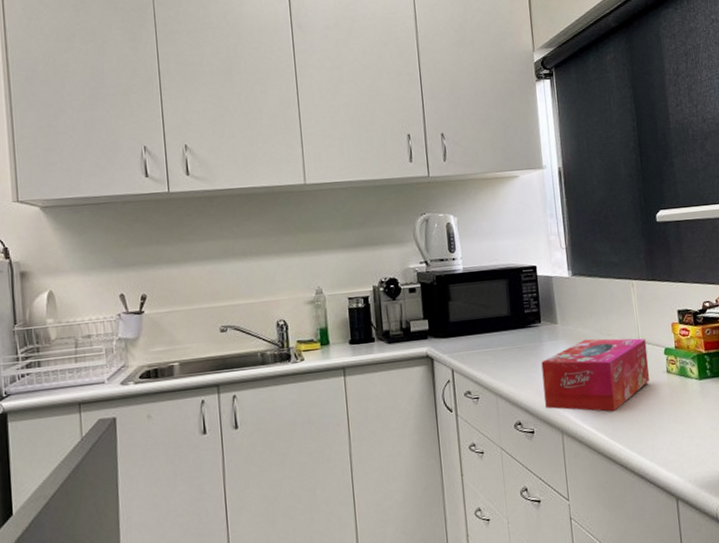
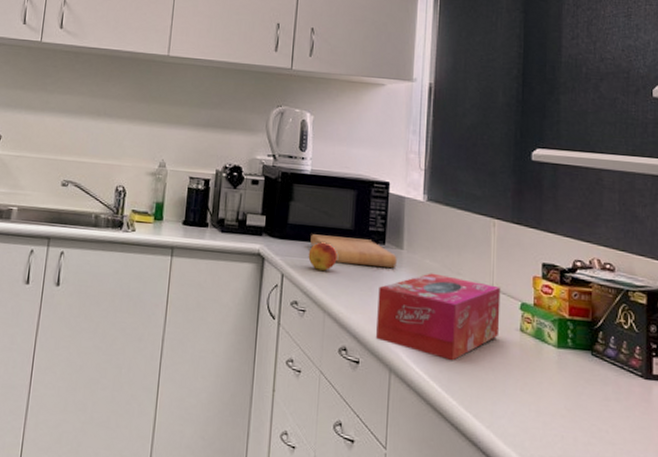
cutting board: none [473,321,554,349] -> present [310,234,397,269]
fruit: none [473,332,500,359] -> present [308,242,337,271]

